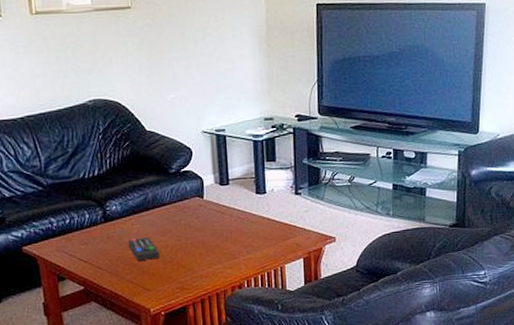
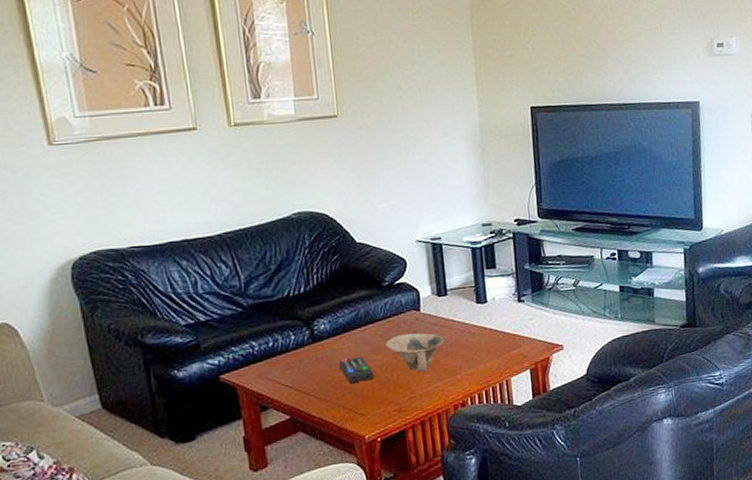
bowl: none [170,218,225,255] -> present [385,333,444,373]

